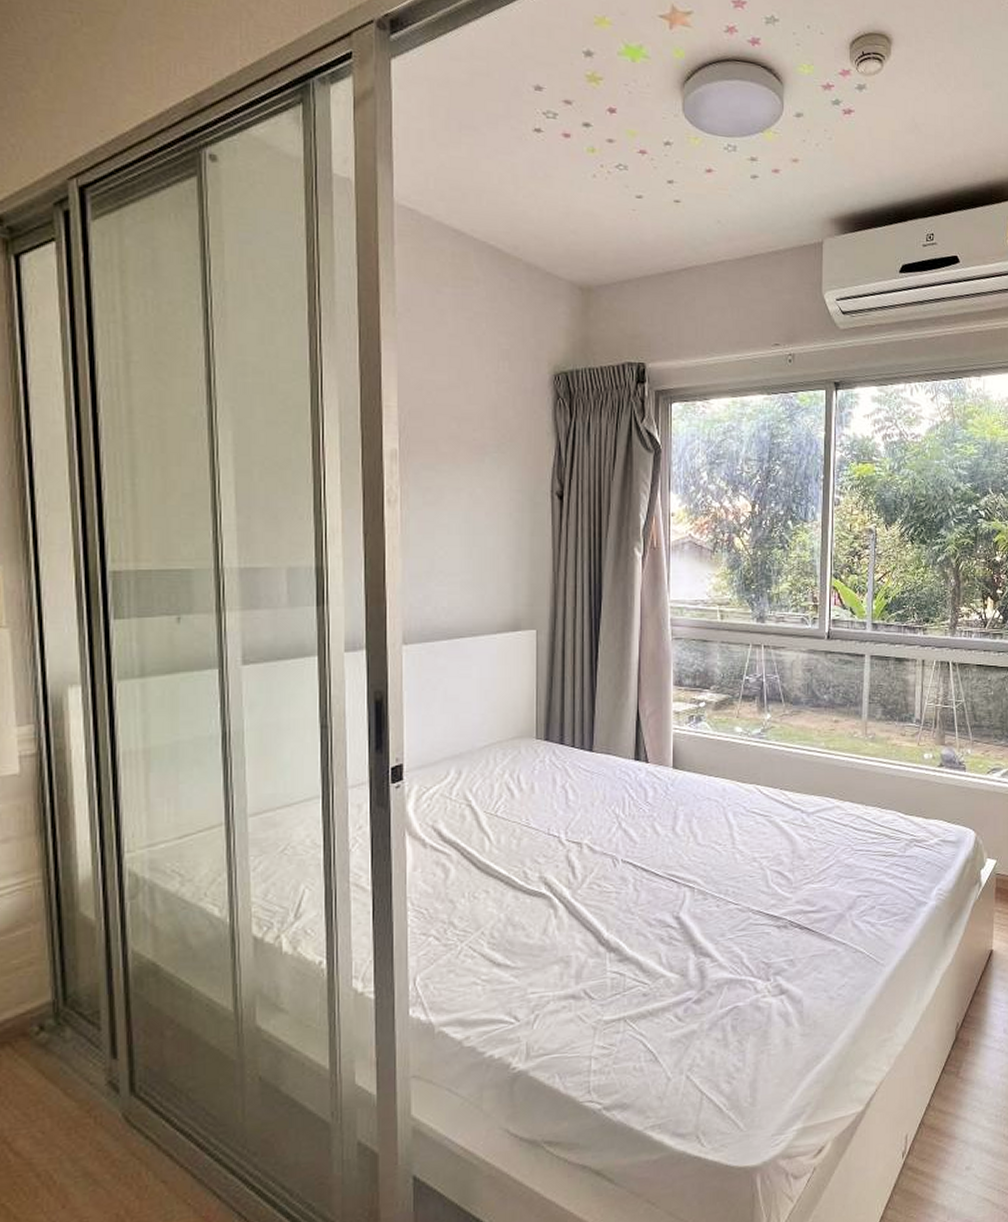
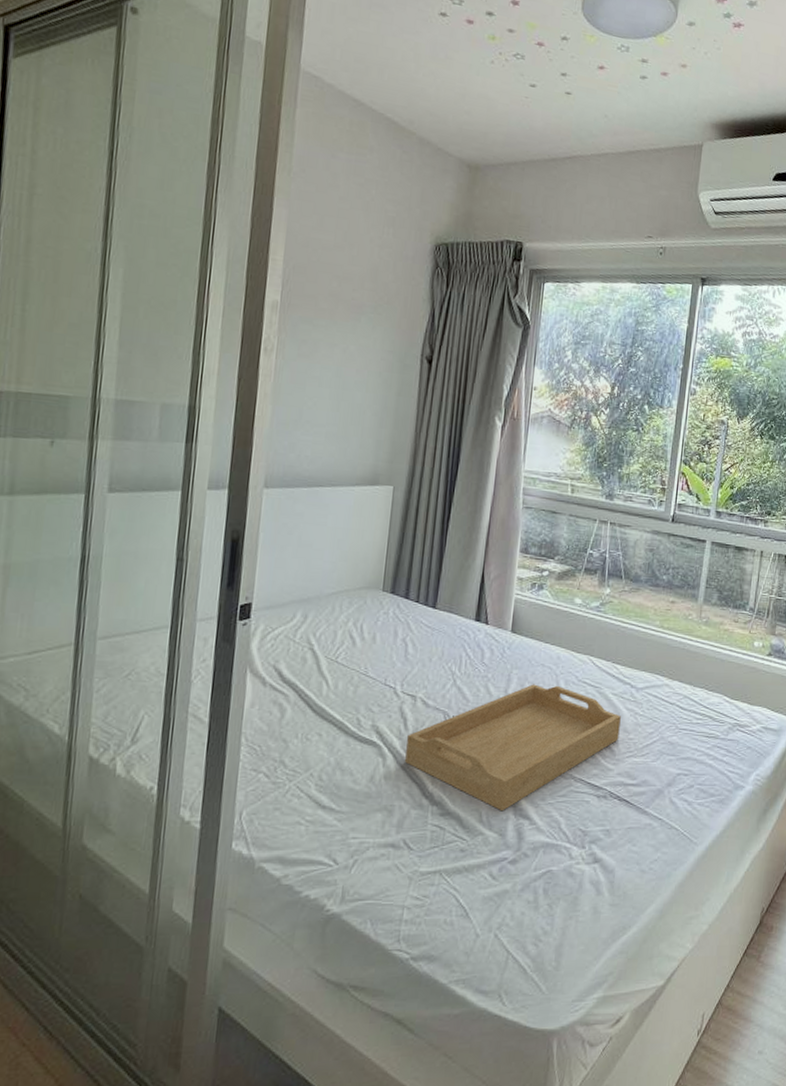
serving tray: none [577,819,794,952] -> present [405,684,621,812]

